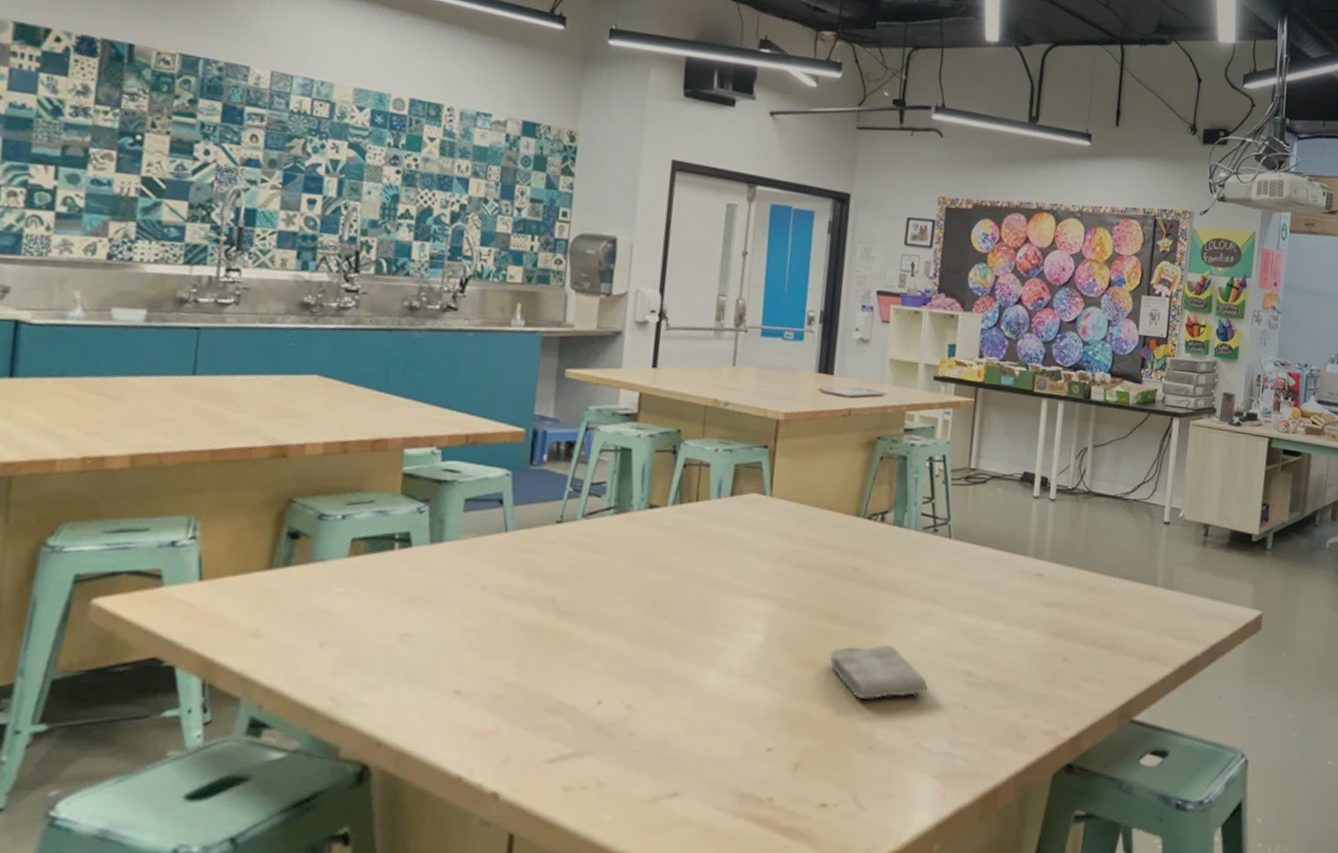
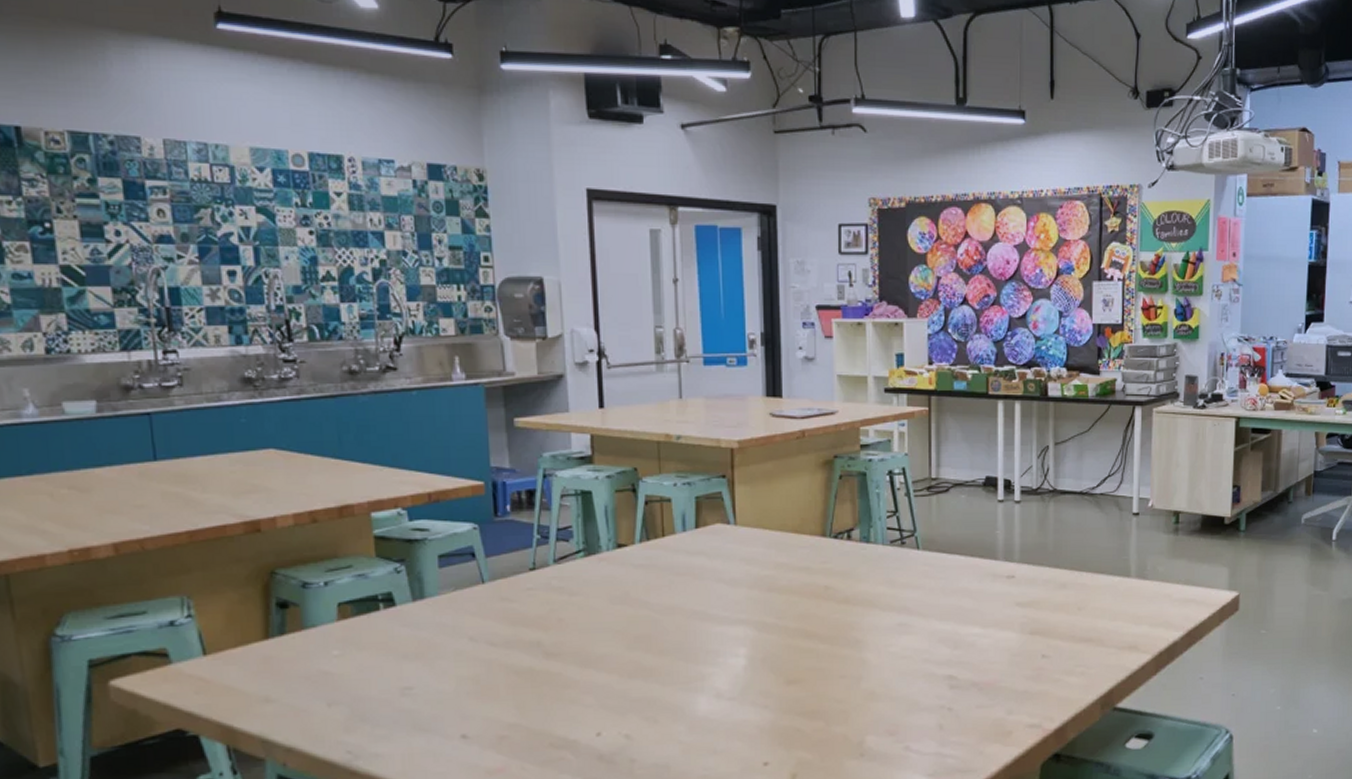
washcloth: present [829,645,928,700] -> none [812,658,912,711]

